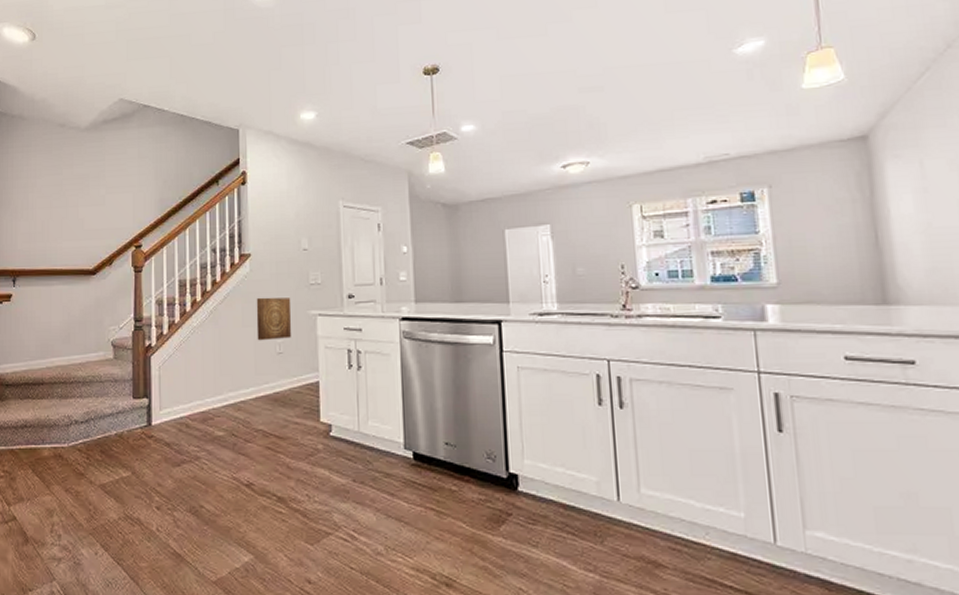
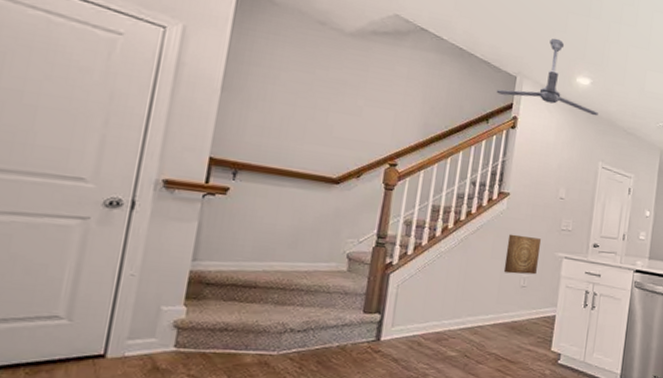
ceiling fan: none [221,77,330,152] -> present [496,38,598,116]

